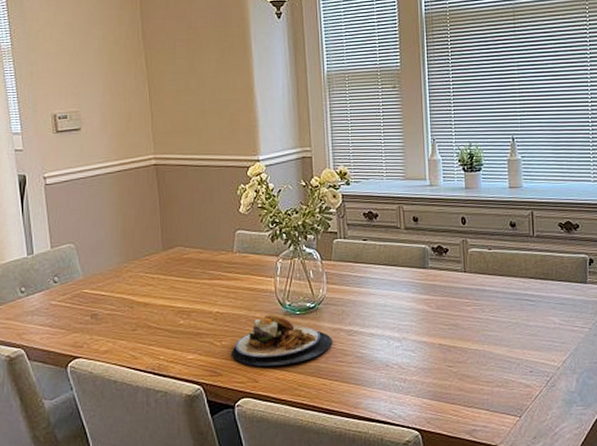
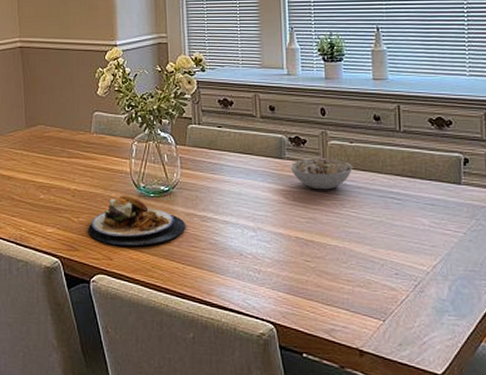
bowl: none [433,264,491,297] -> present [290,157,353,190]

